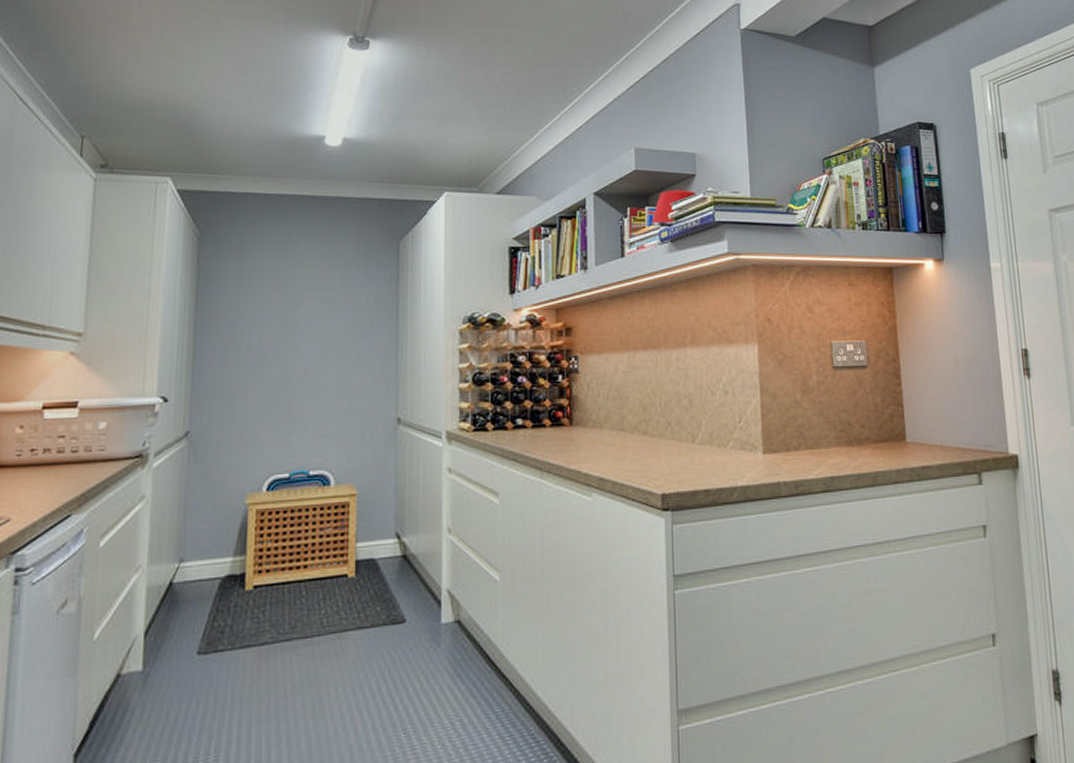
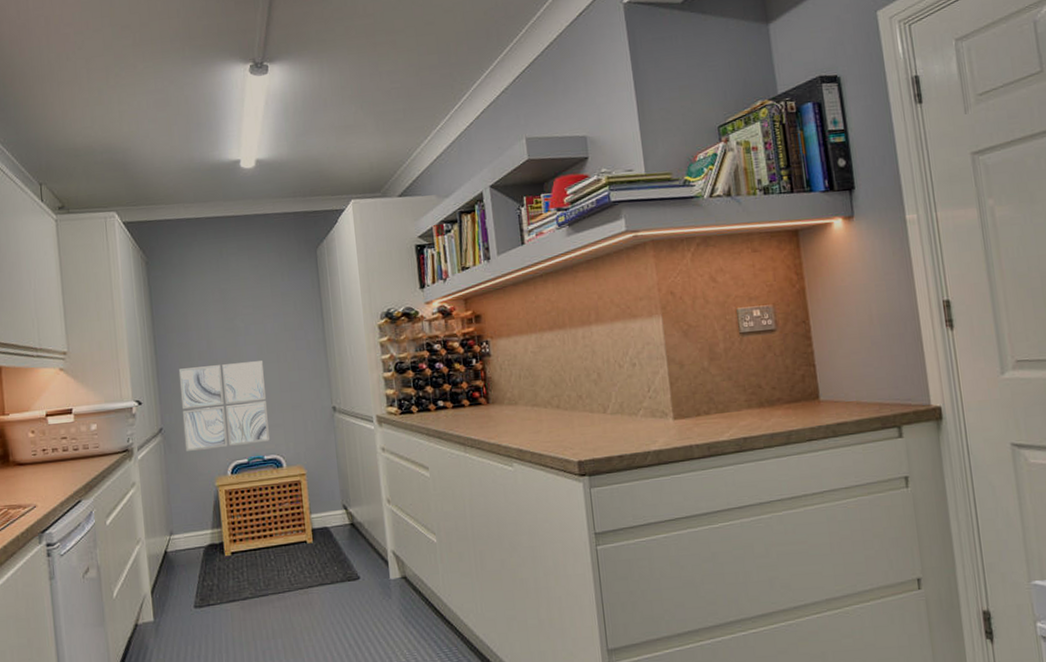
wall art: none [214,360,322,461] -> present [178,361,270,451]

